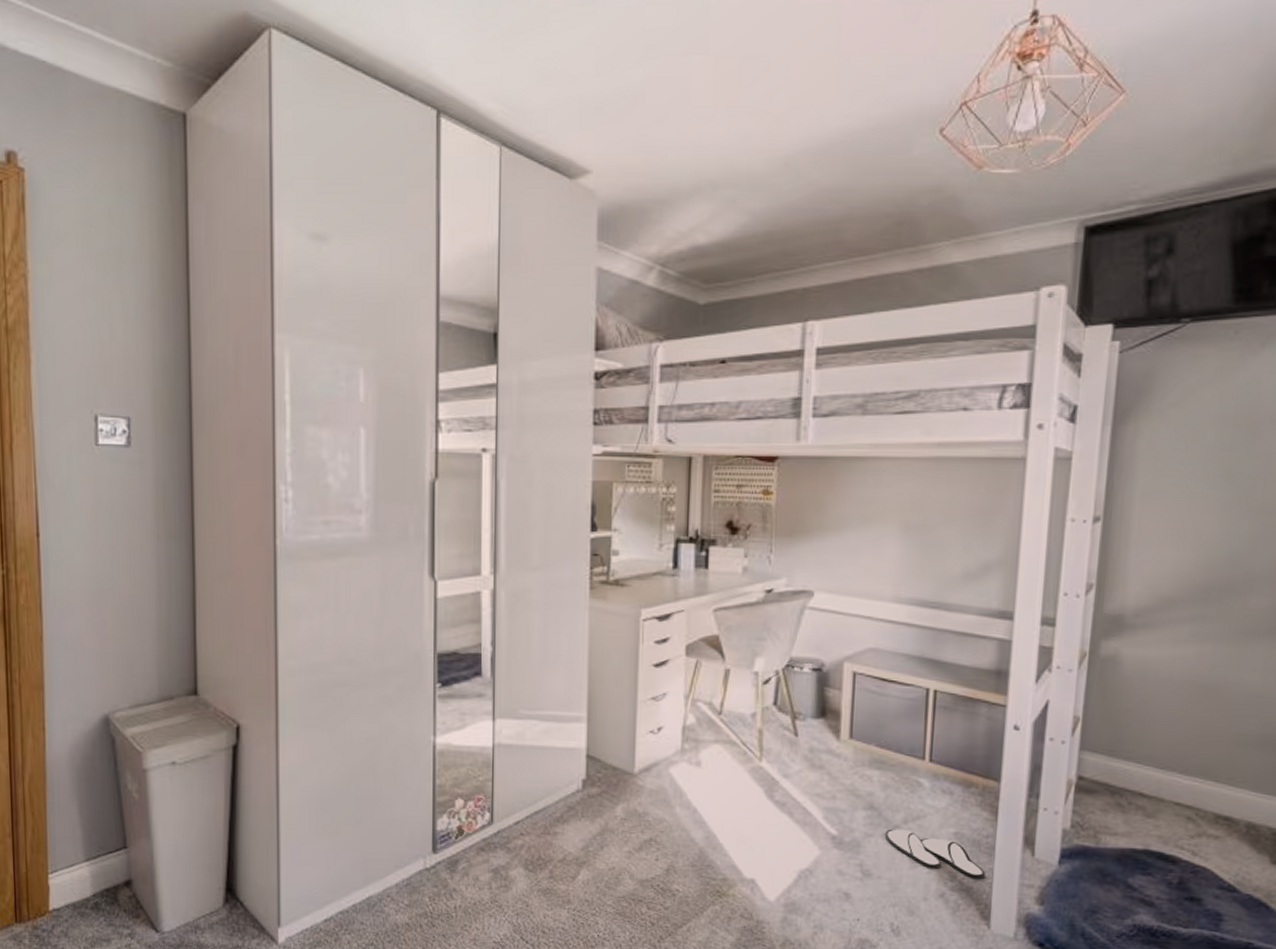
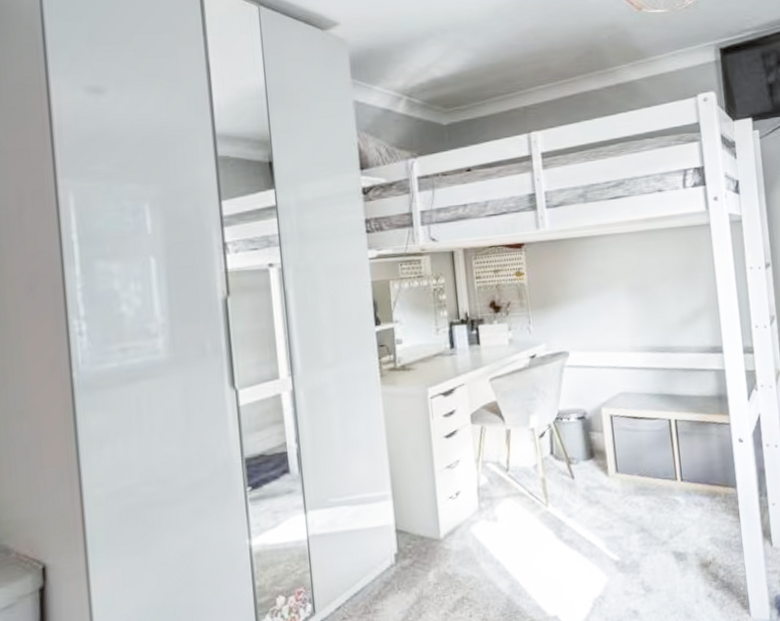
slippers: present [885,829,986,879] -> none [657,543,740,575]

